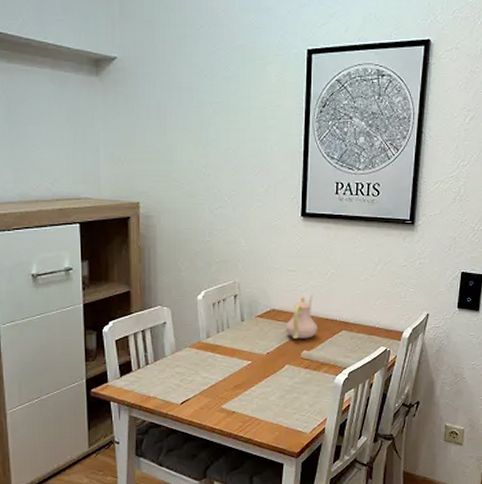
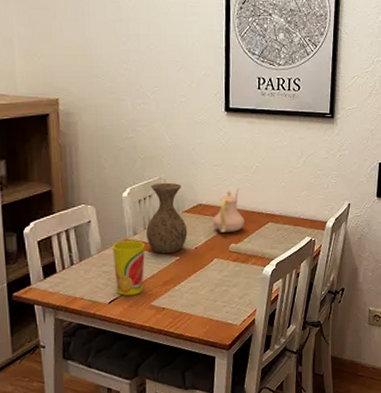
cup: none [186,343,217,397] -> present [113,240,145,296]
vase: none [219,286,260,358] -> present [146,182,188,254]

